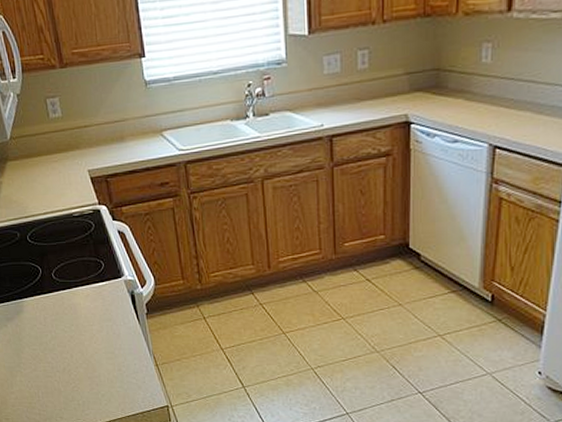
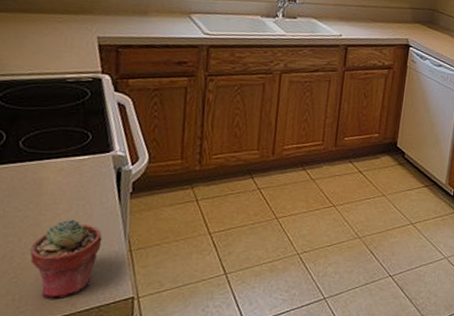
potted succulent: none [81,338,133,405] -> present [30,219,103,299]

